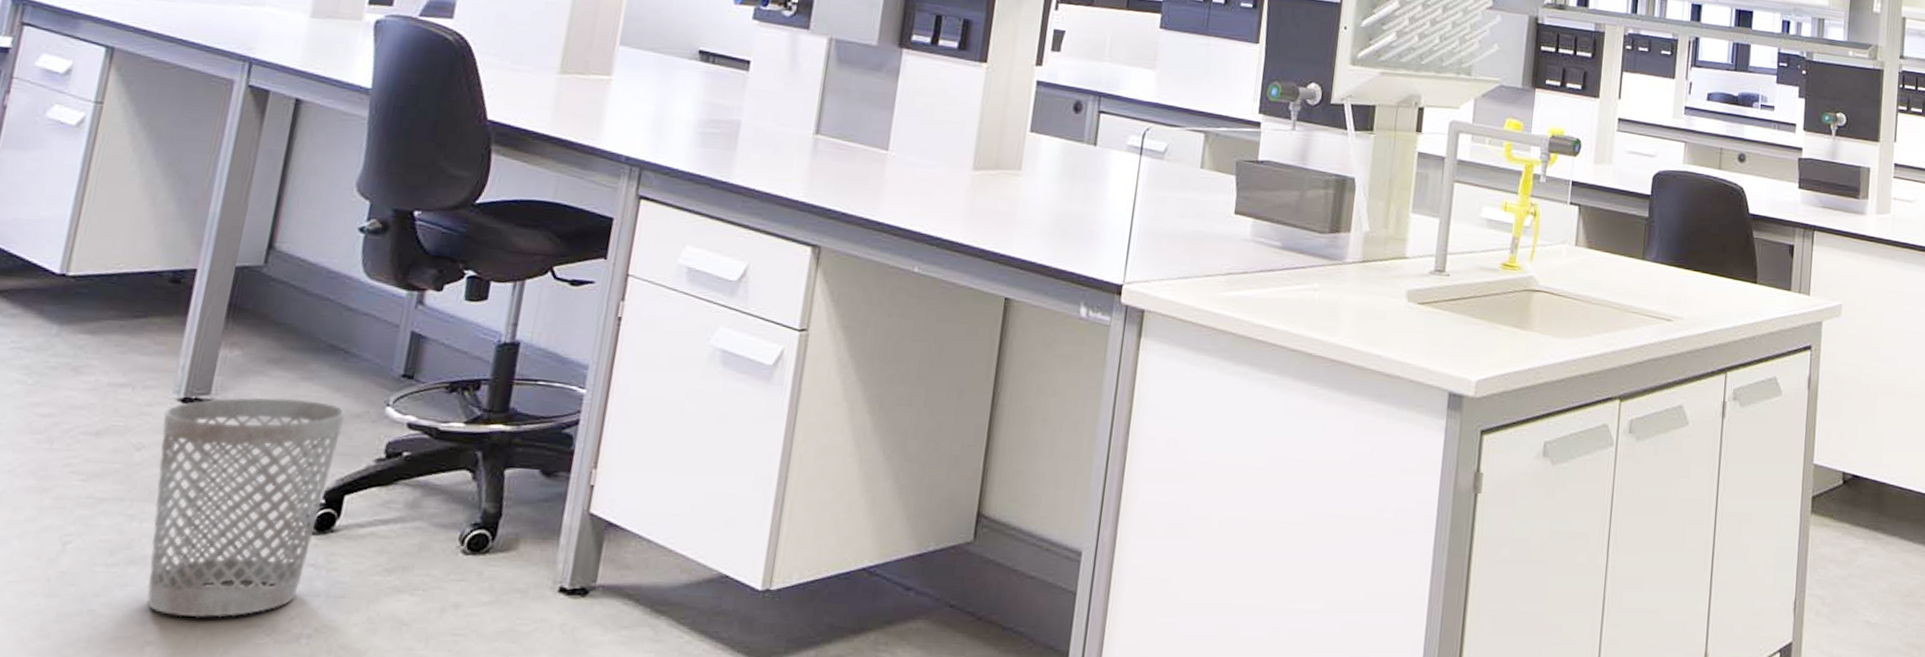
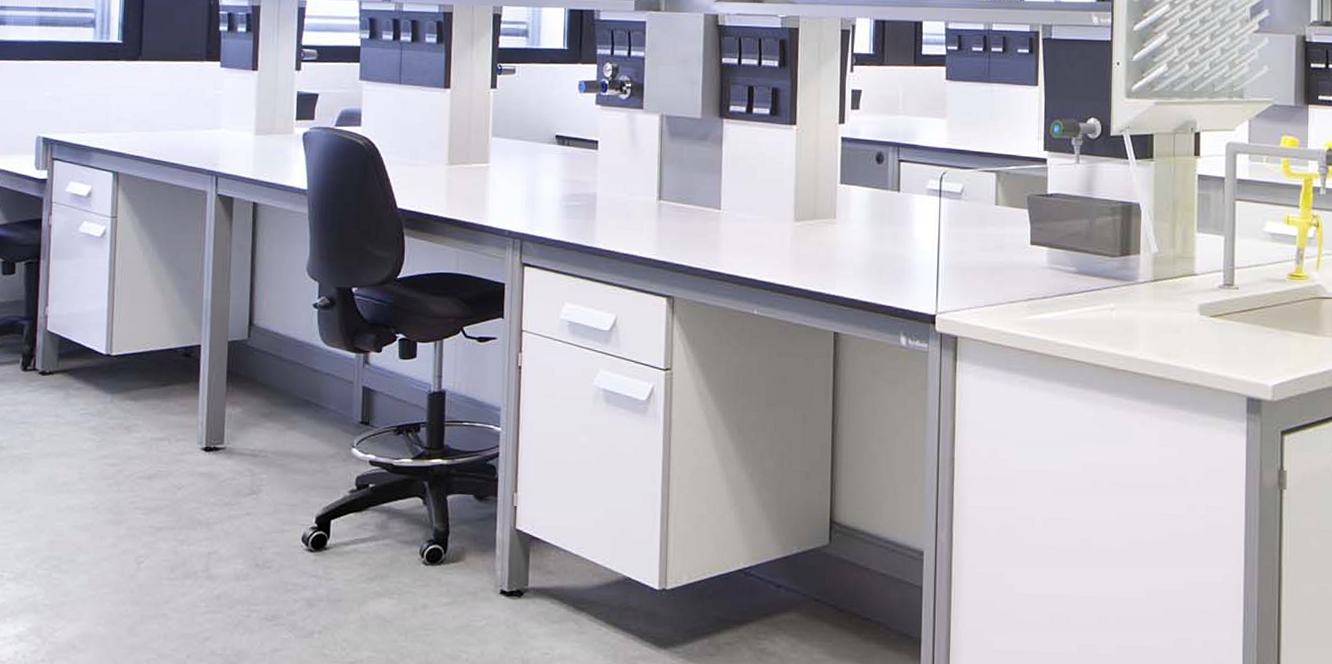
wastebasket: present [147,397,346,618] -> none [193,444,323,619]

